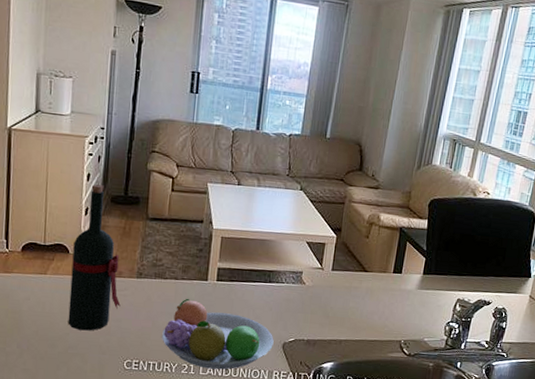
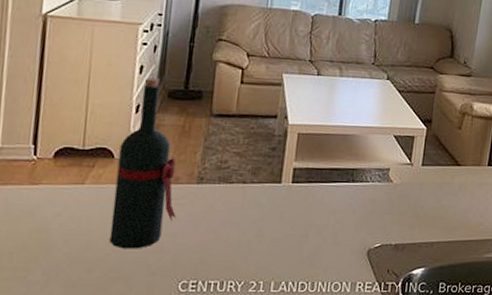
fruit bowl: present [162,298,274,370] -> none [226,204,358,285]

